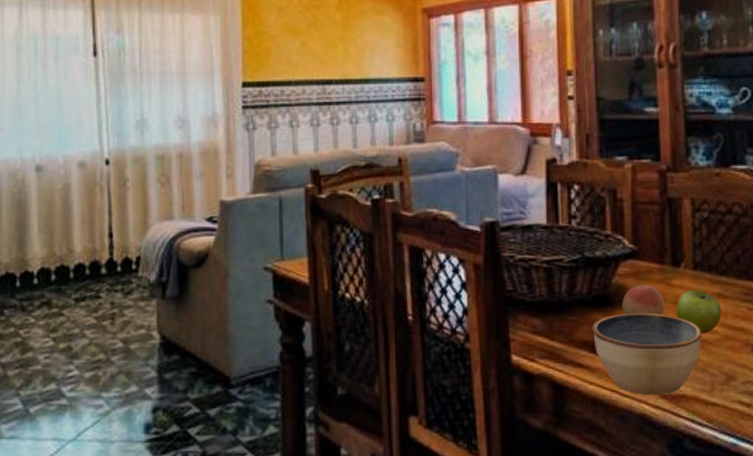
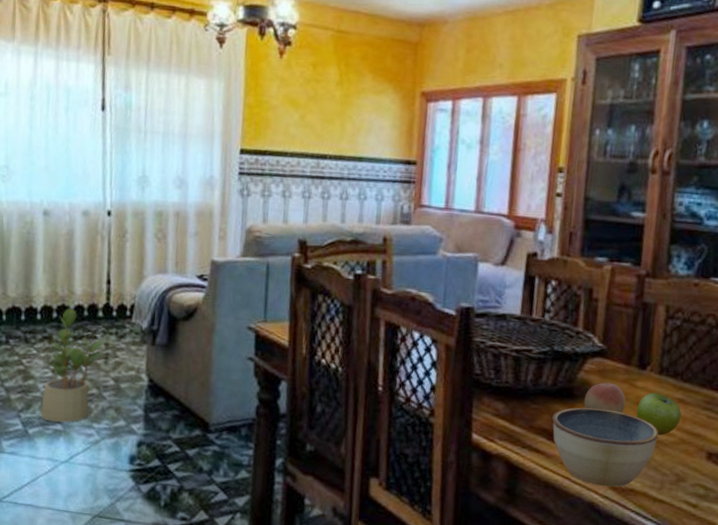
potted plant: none [42,268,111,397] -> present [41,308,106,423]

